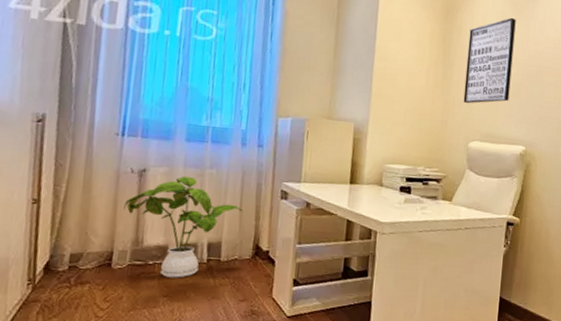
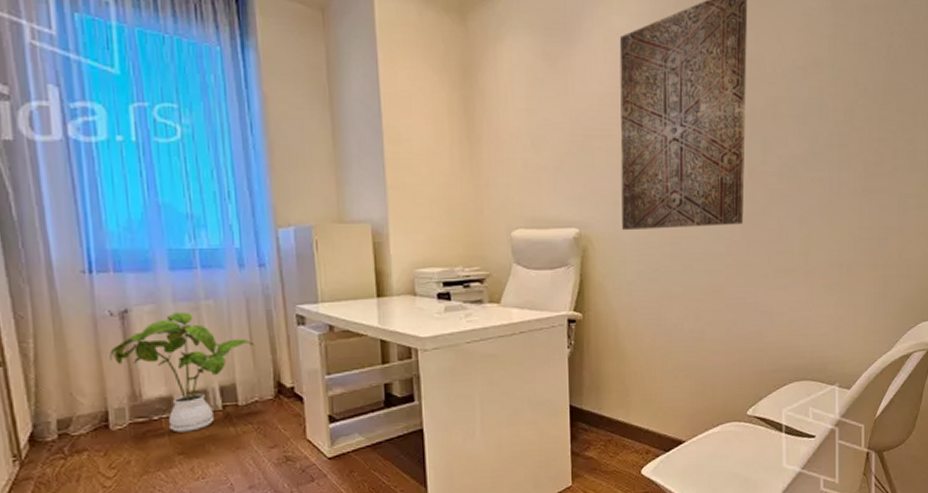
wall art: present [463,17,516,104] -> none [495,71,553,185]

